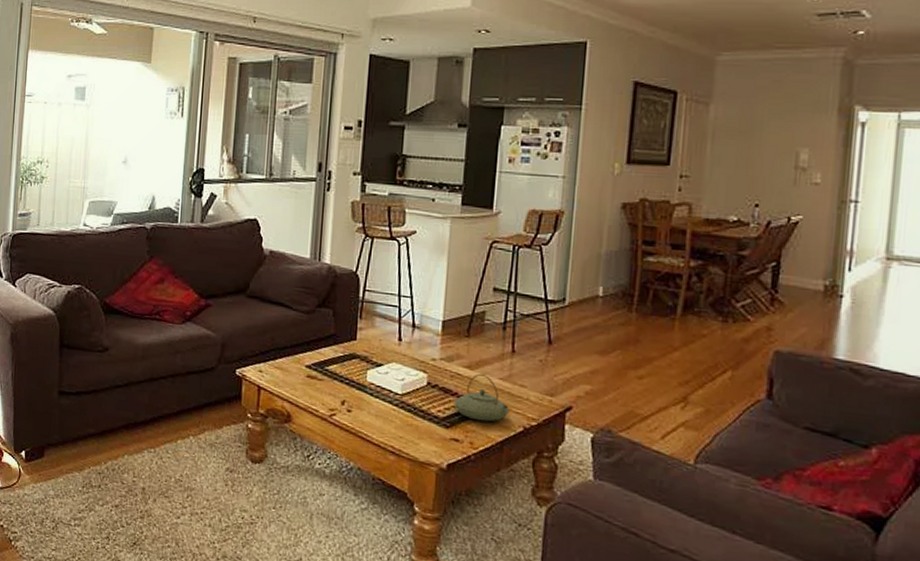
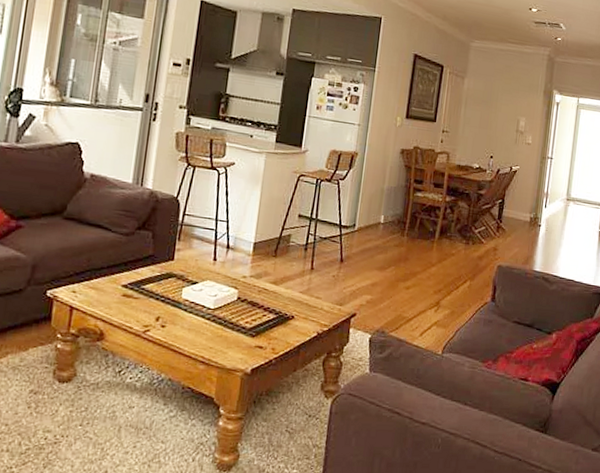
teapot: present [454,373,510,422] -> none [260,288,307,330]

